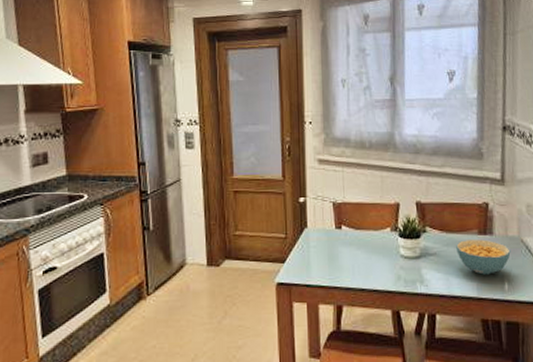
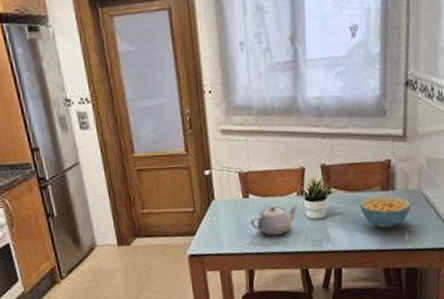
teapot: none [341,238,391,271] -> present [250,204,298,236]

